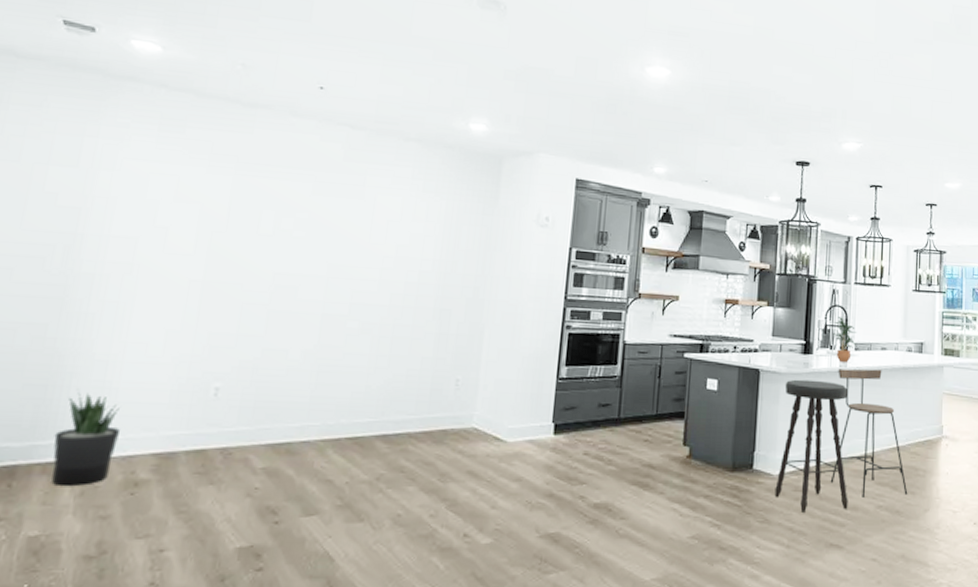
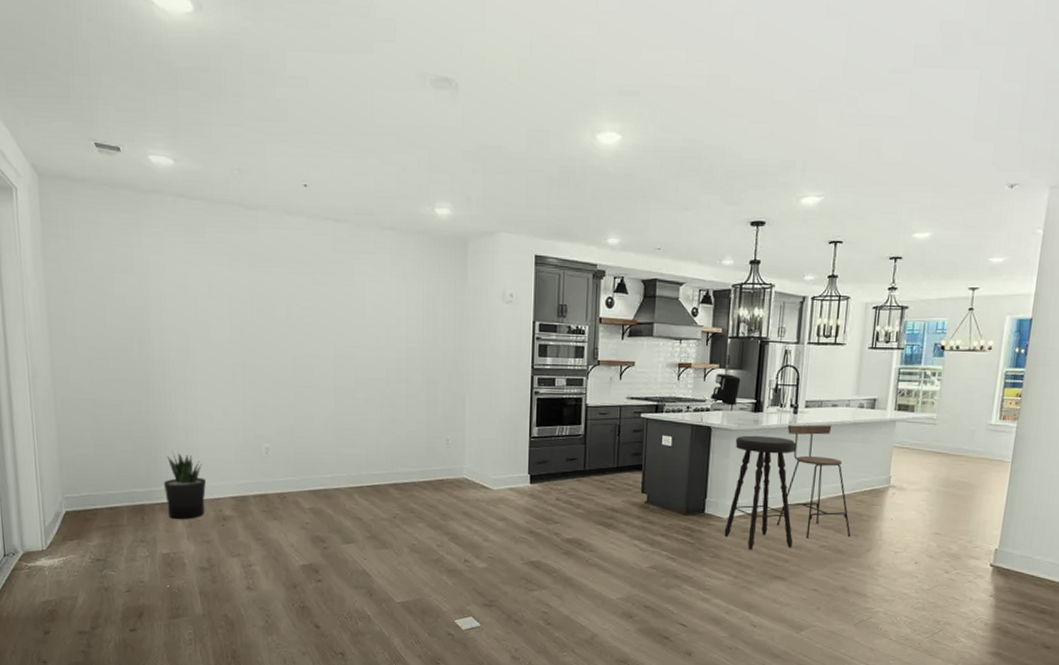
coffee maker: none [750,312,800,349] -> present [703,374,751,408]
potted plant: present [833,317,856,363] -> none [784,376,808,420]

